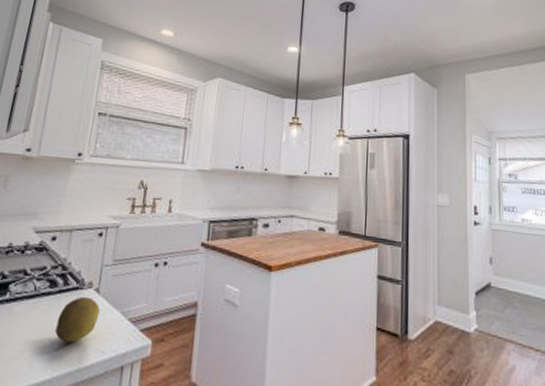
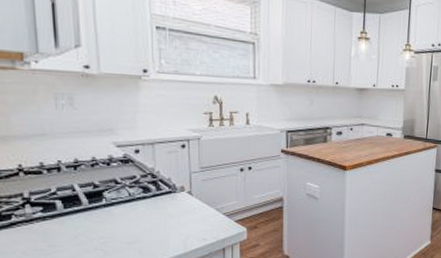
fruit: present [55,296,101,343] -> none [157,198,196,234]

